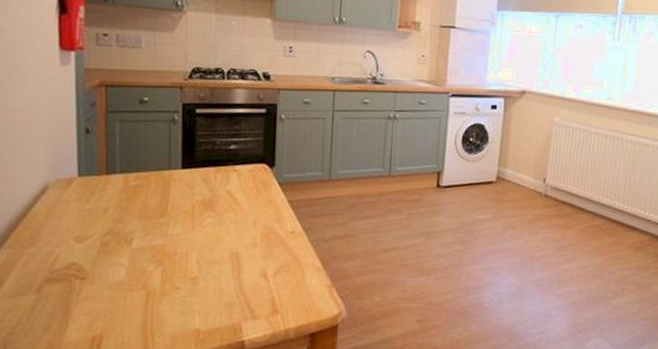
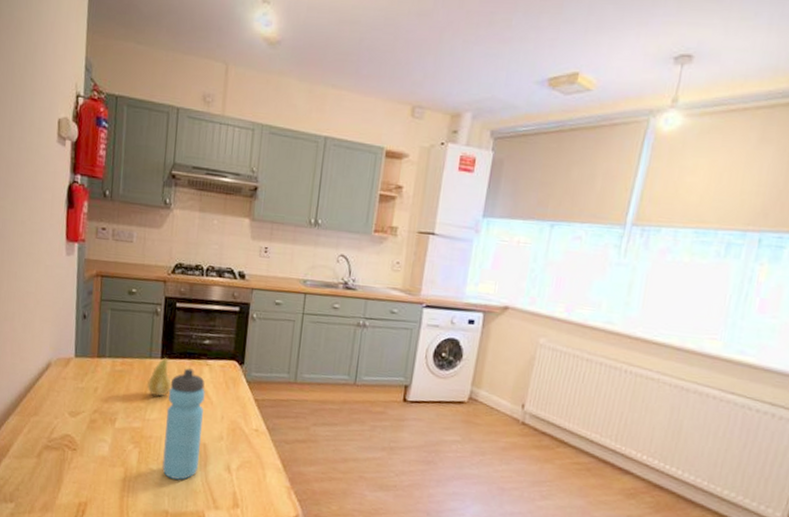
fruit: none [166,167,196,209] -> present [146,357,172,397]
water bottle: none [189,176,235,294] -> present [162,368,206,480]

